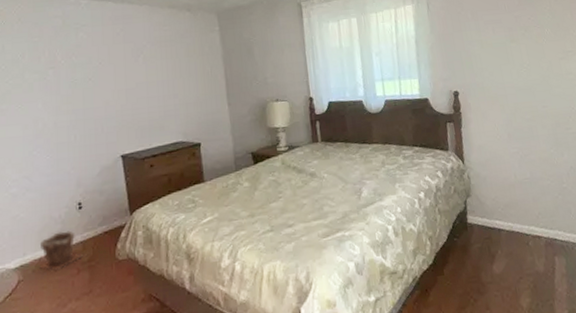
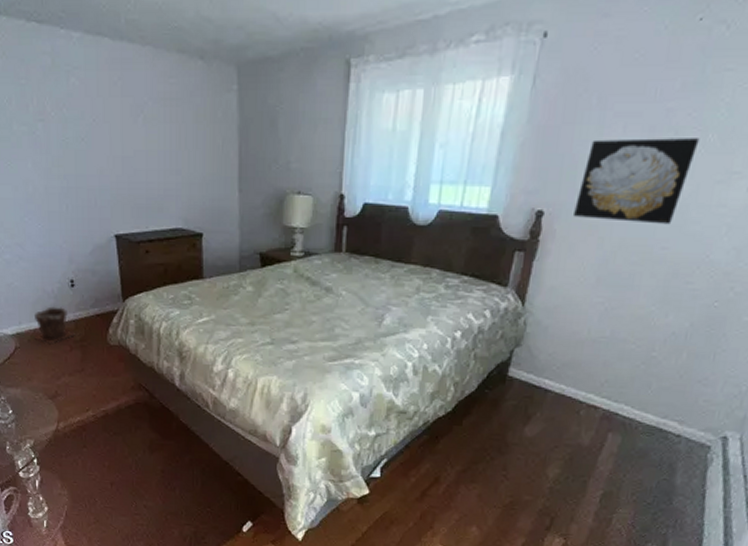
wall art: none [476,32,543,93] -> present [574,138,700,225]

